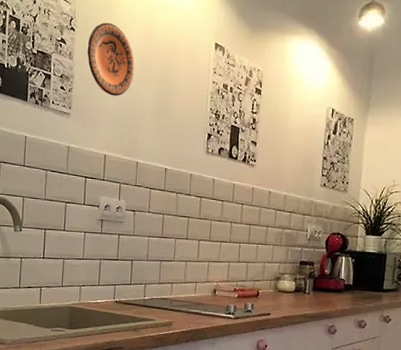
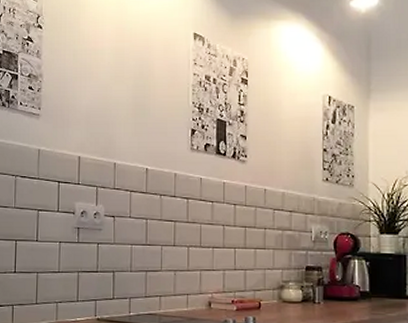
decorative plate: present [87,22,135,96] -> none [56,18,108,94]

